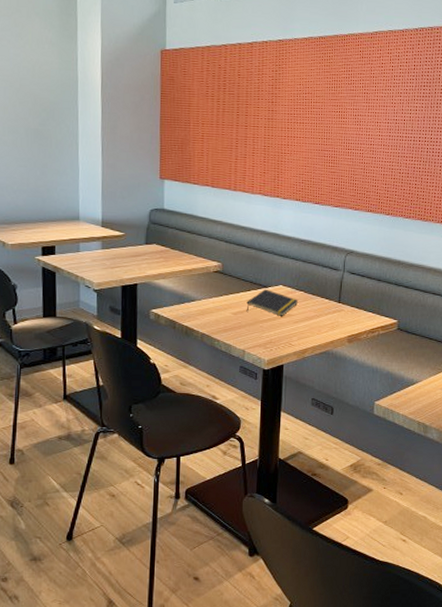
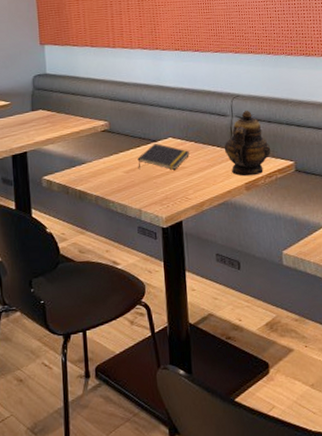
teapot: none [332,267,377,330] -> present [224,111,271,177]

